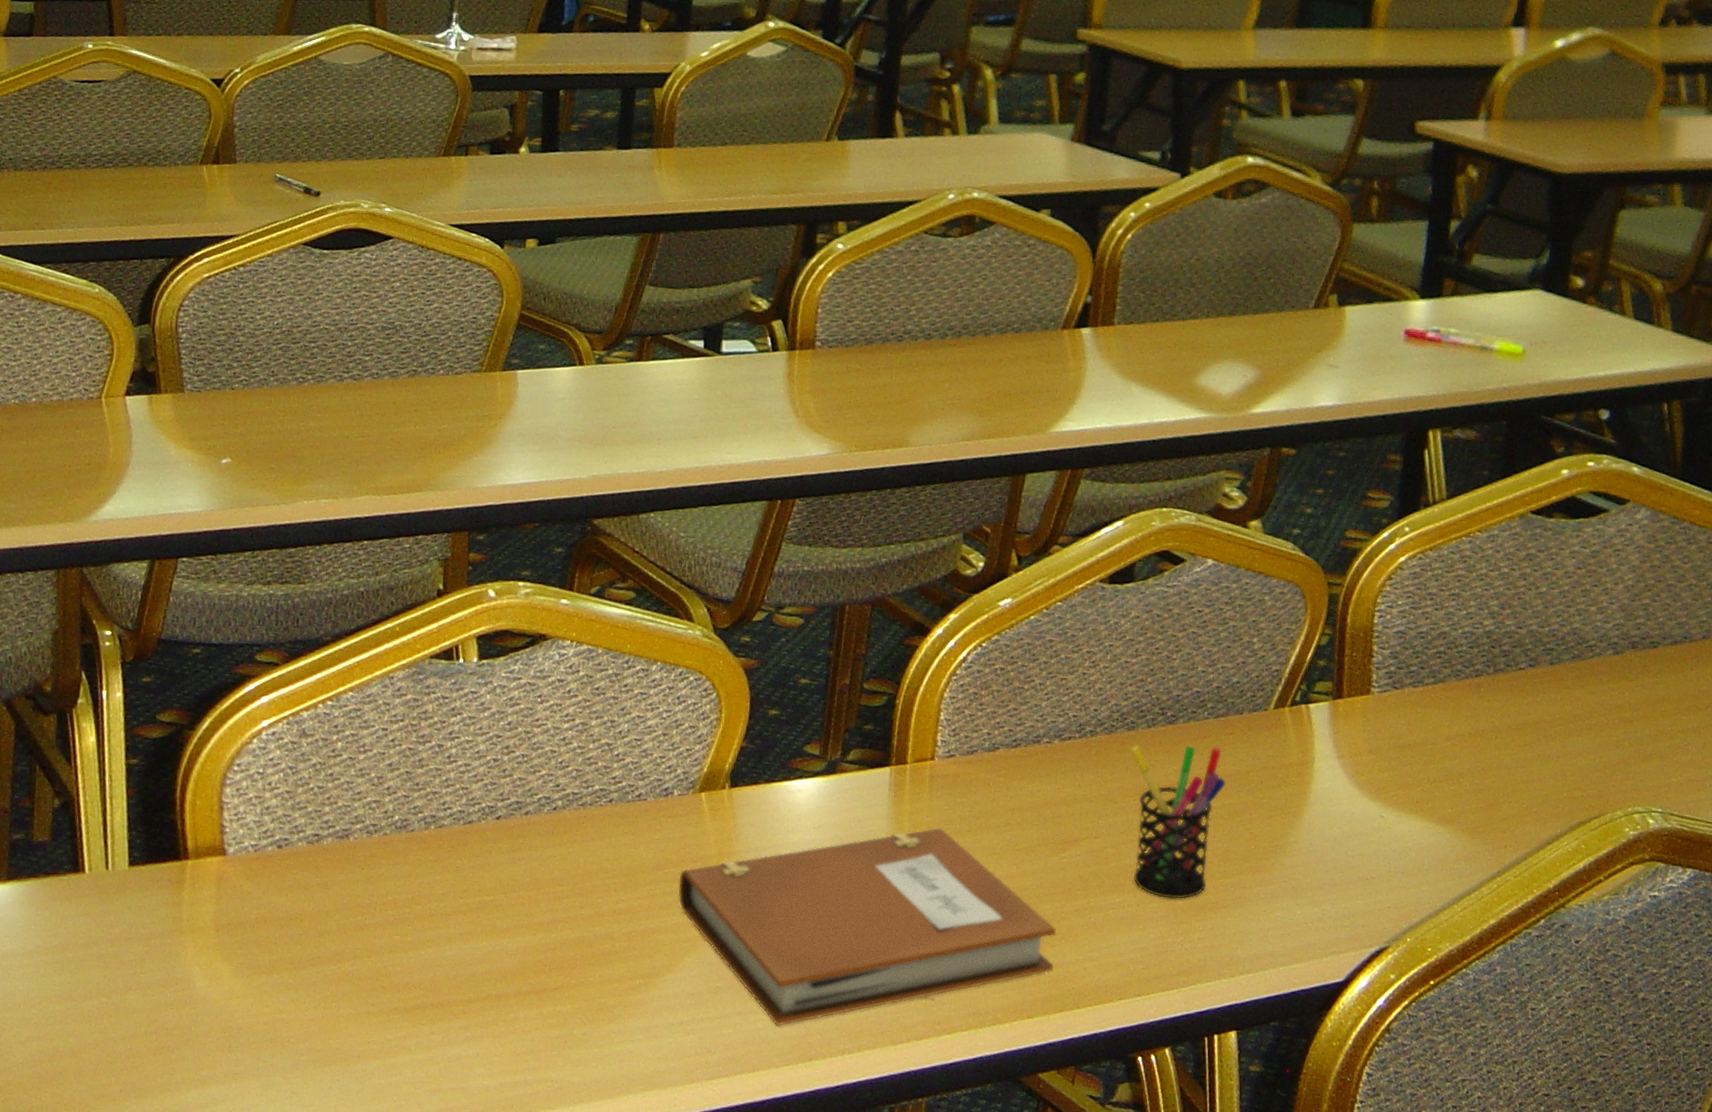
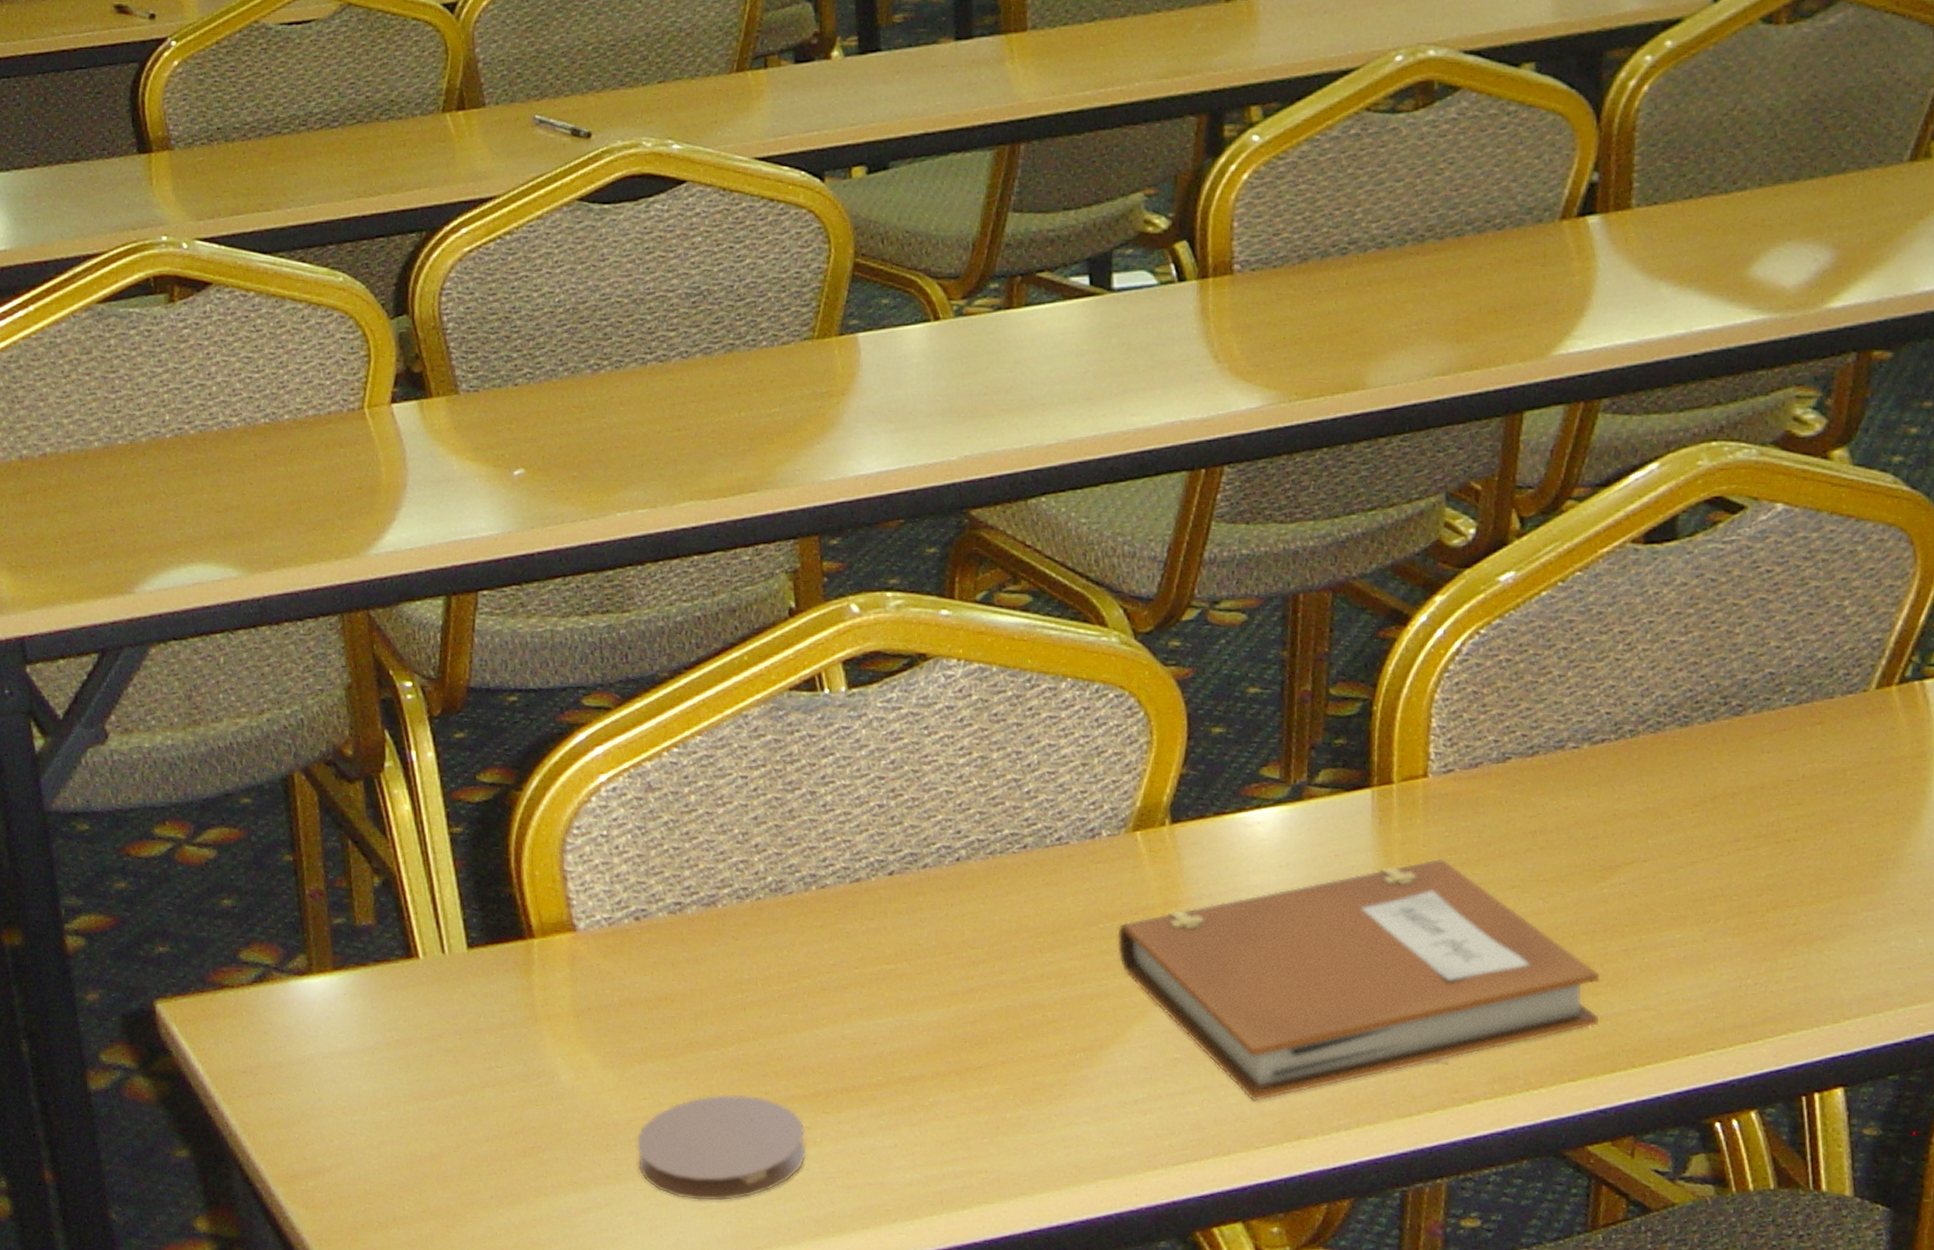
coaster: none [254,1005,402,1100] -> present [637,1094,806,1201]
pen holder: present [1130,745,1226,899] -> none [1684,740,1815,931]

